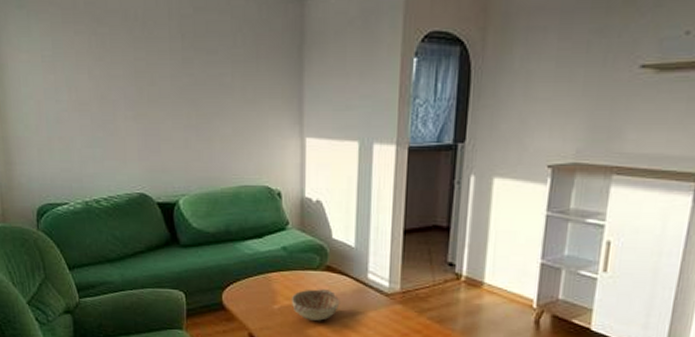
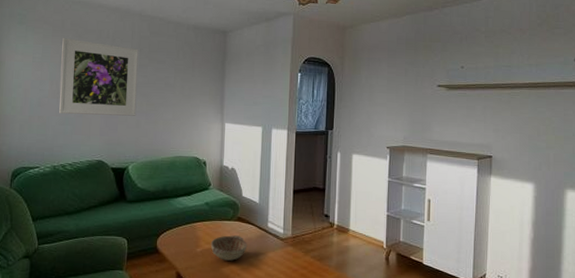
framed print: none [76,25,184,132] -> present [59,38,139,116]

